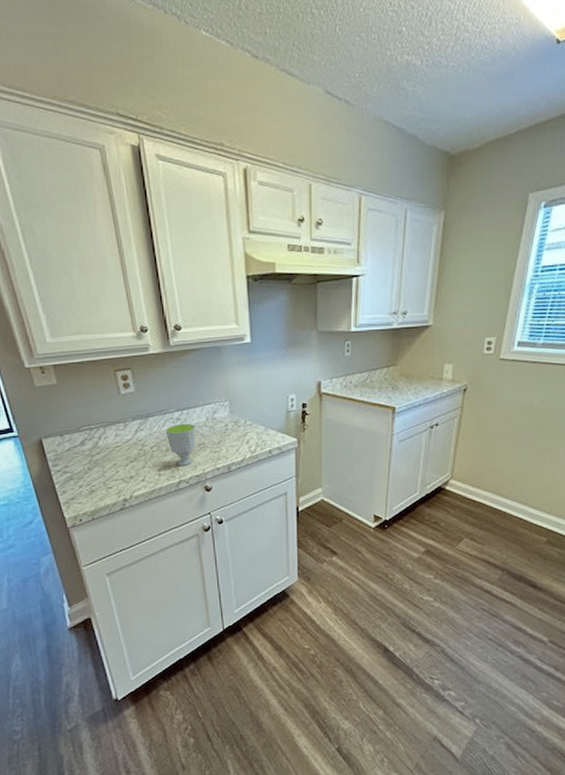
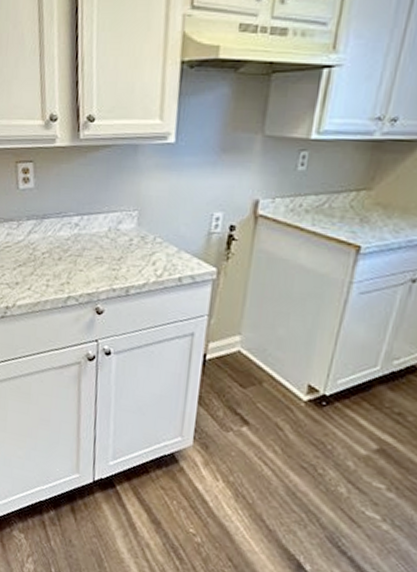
cup: present [165,423,196,466] -> none [60,230,95,281]

